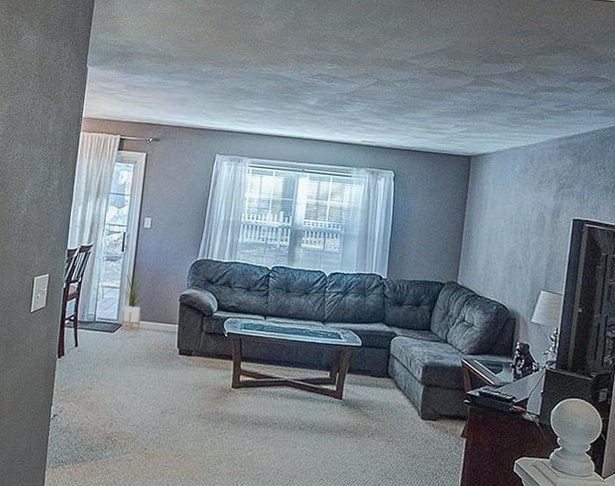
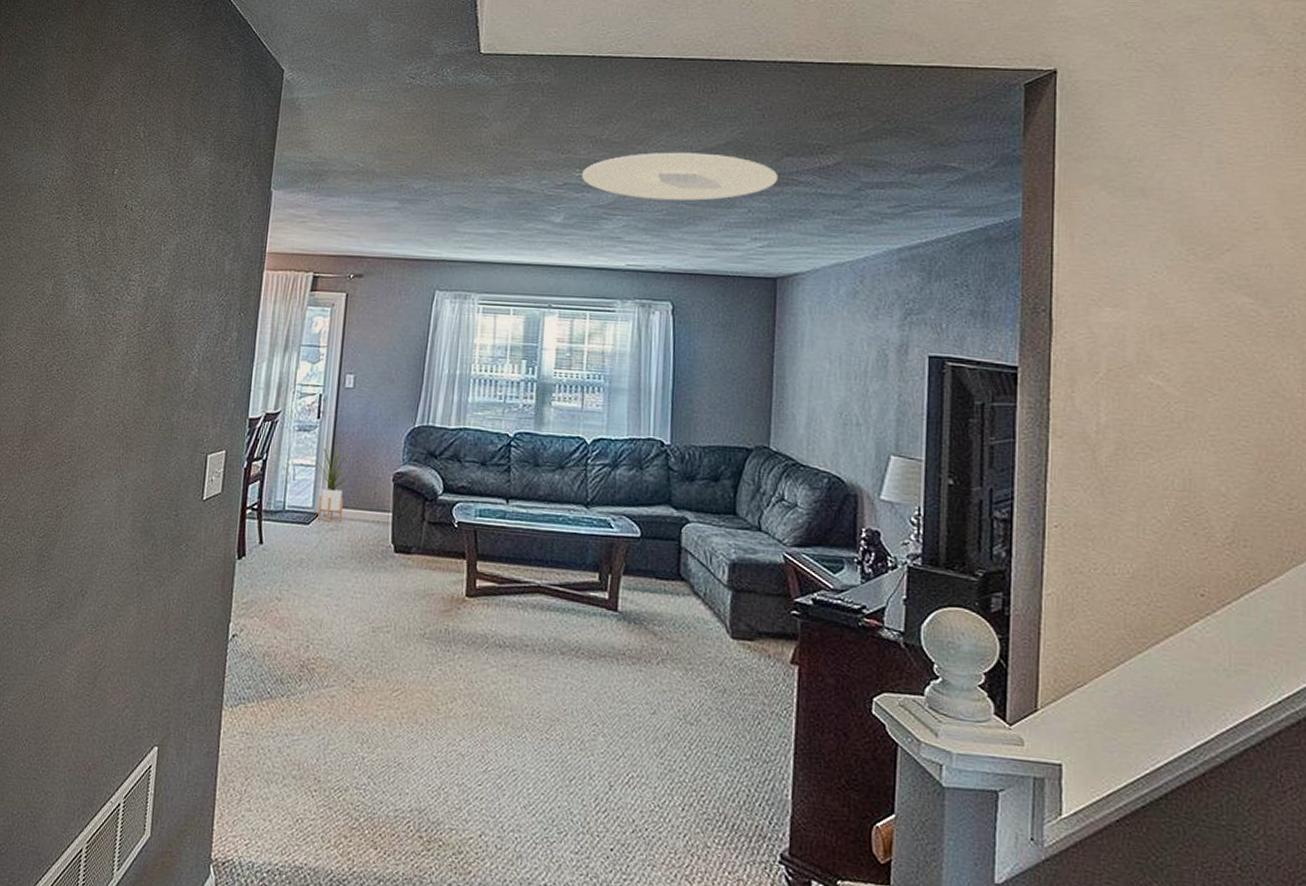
ceiling light: none [332,53,478,94] -> present [581,152,778,201]

